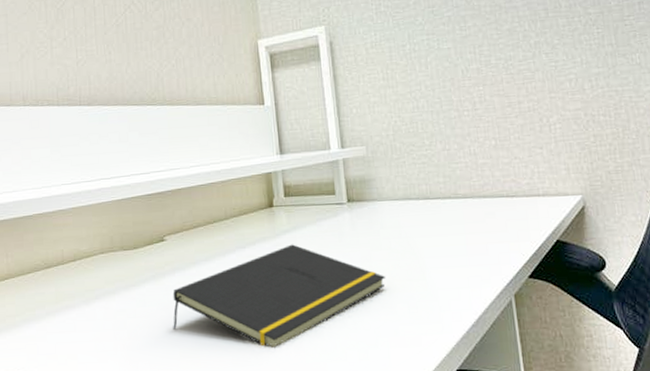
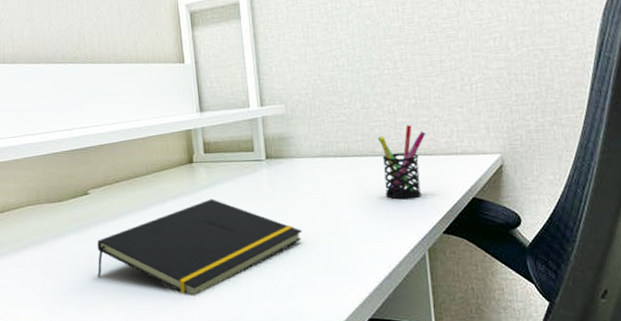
pen holder: none [460,166,508,243] -> present [378,125,426,200]

